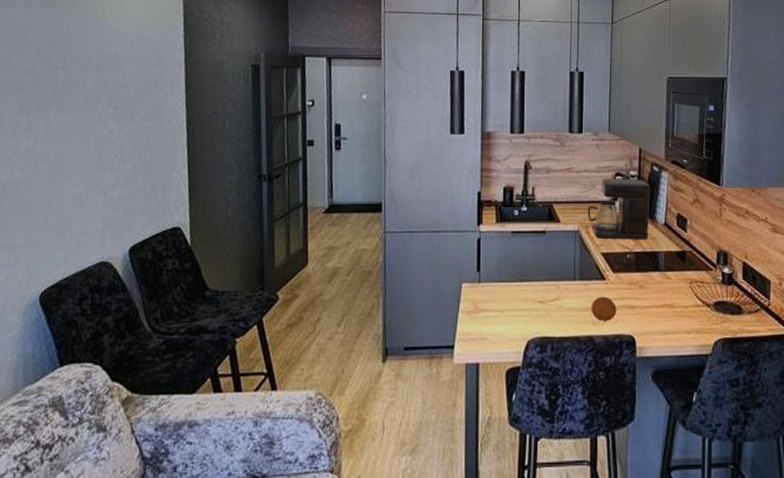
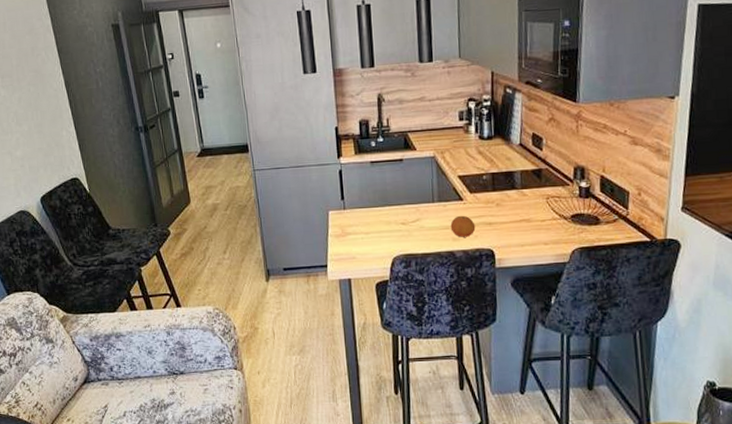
coffee maker: present [587,178,650,240] -> none [442,101,504,163]

